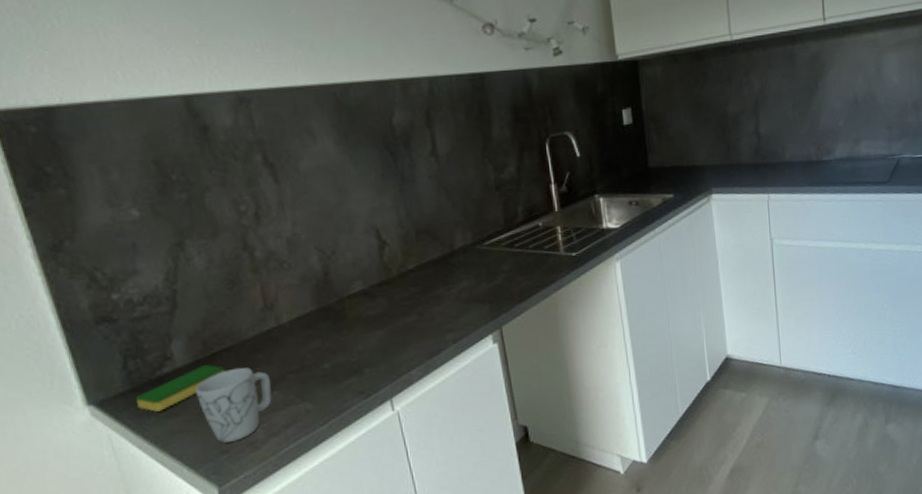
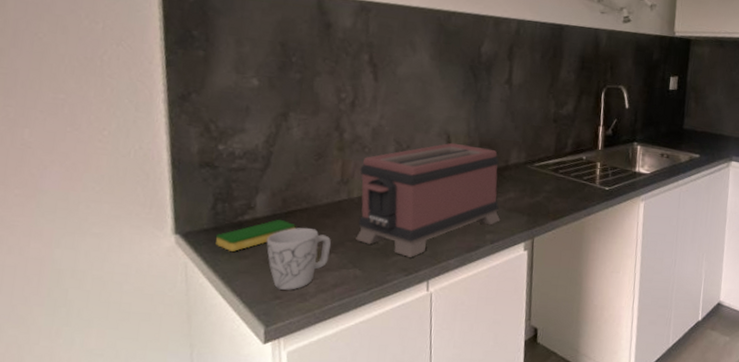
toaster: none [283,236,459,378] -> present [356,142,501,257]

